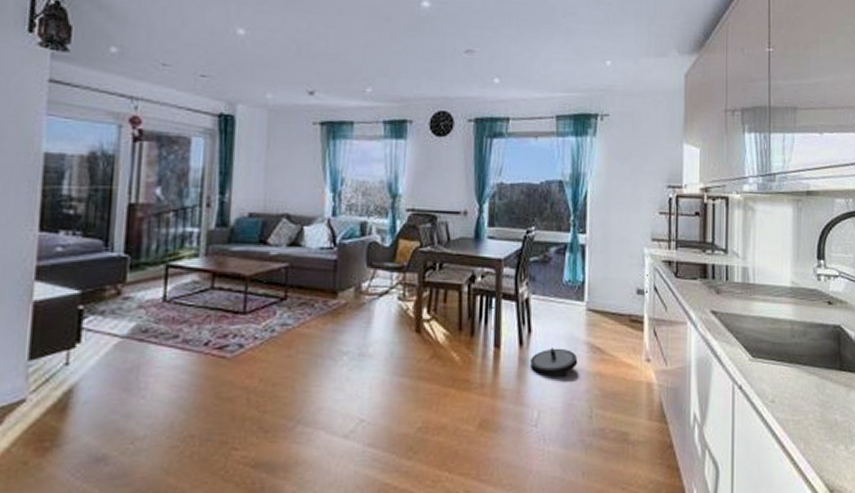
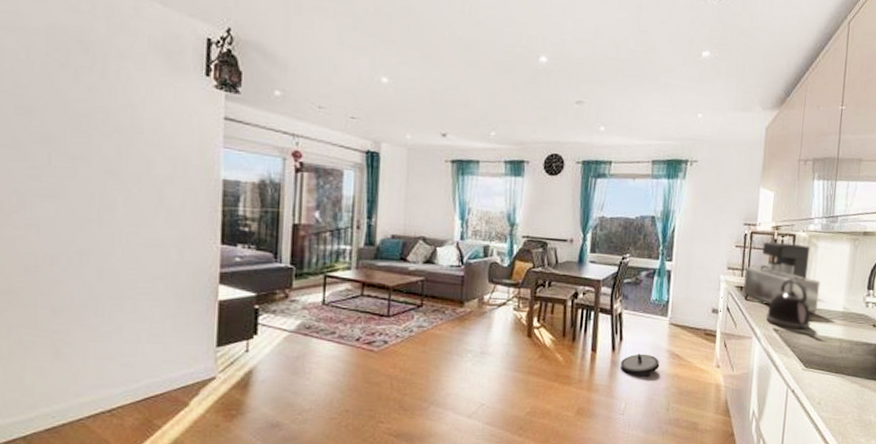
toaster: none [671,237,762,291] -> present [743,266,821,314]
coffee maker: none [690,206,747,248] -> present [760,241,810,278]
kettle: none [701,249,755,312] -> present [766,278,811,331]

